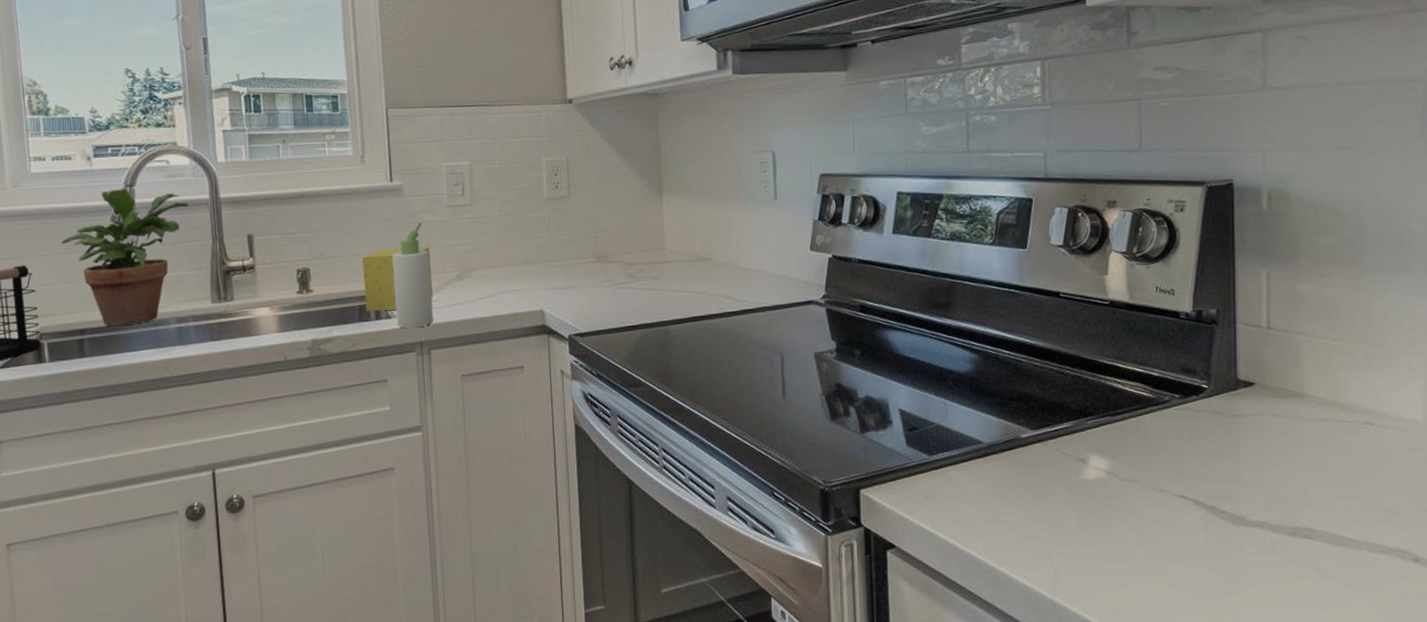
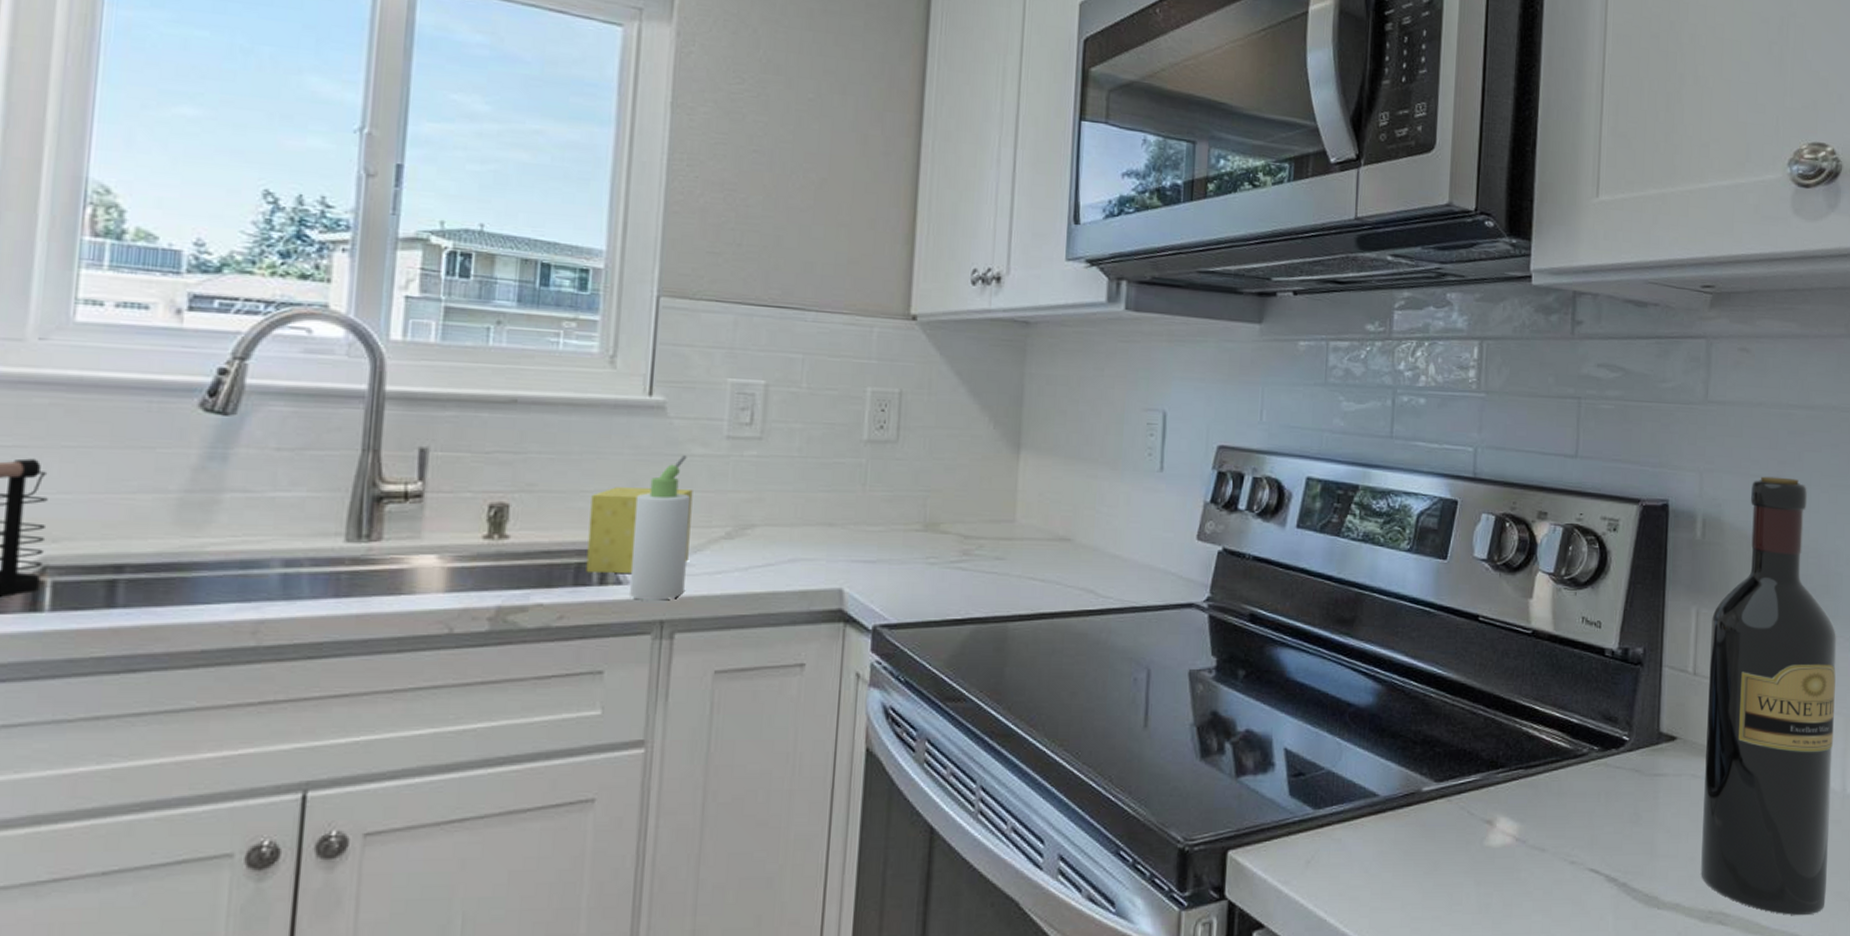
potted plant: present [61,188,189,327] -> none [106,361,334,565]
wine bottle: none [1283,148,1413,530] -> present [1701,476,1837,916]

